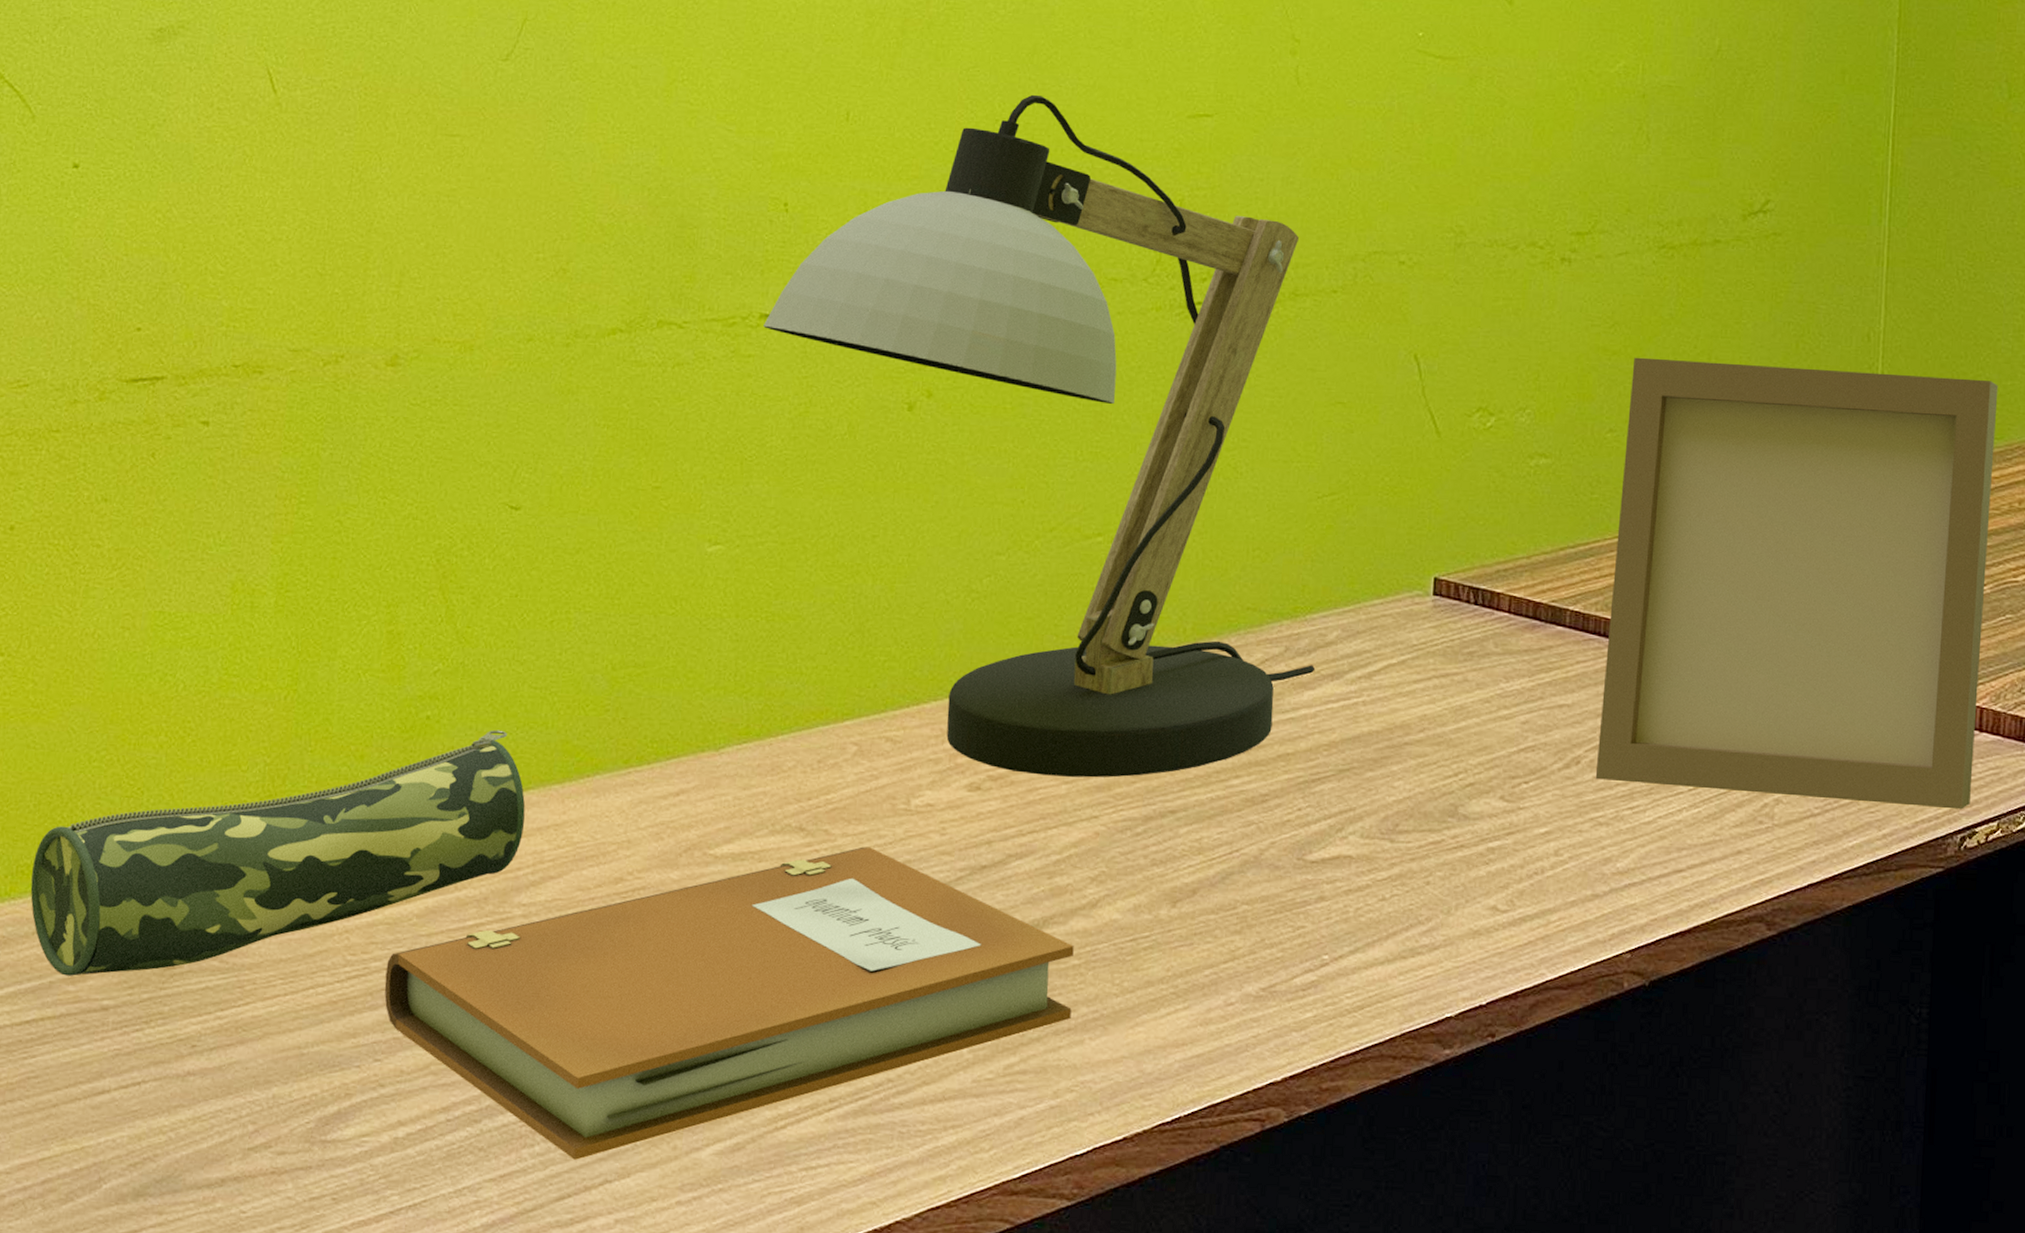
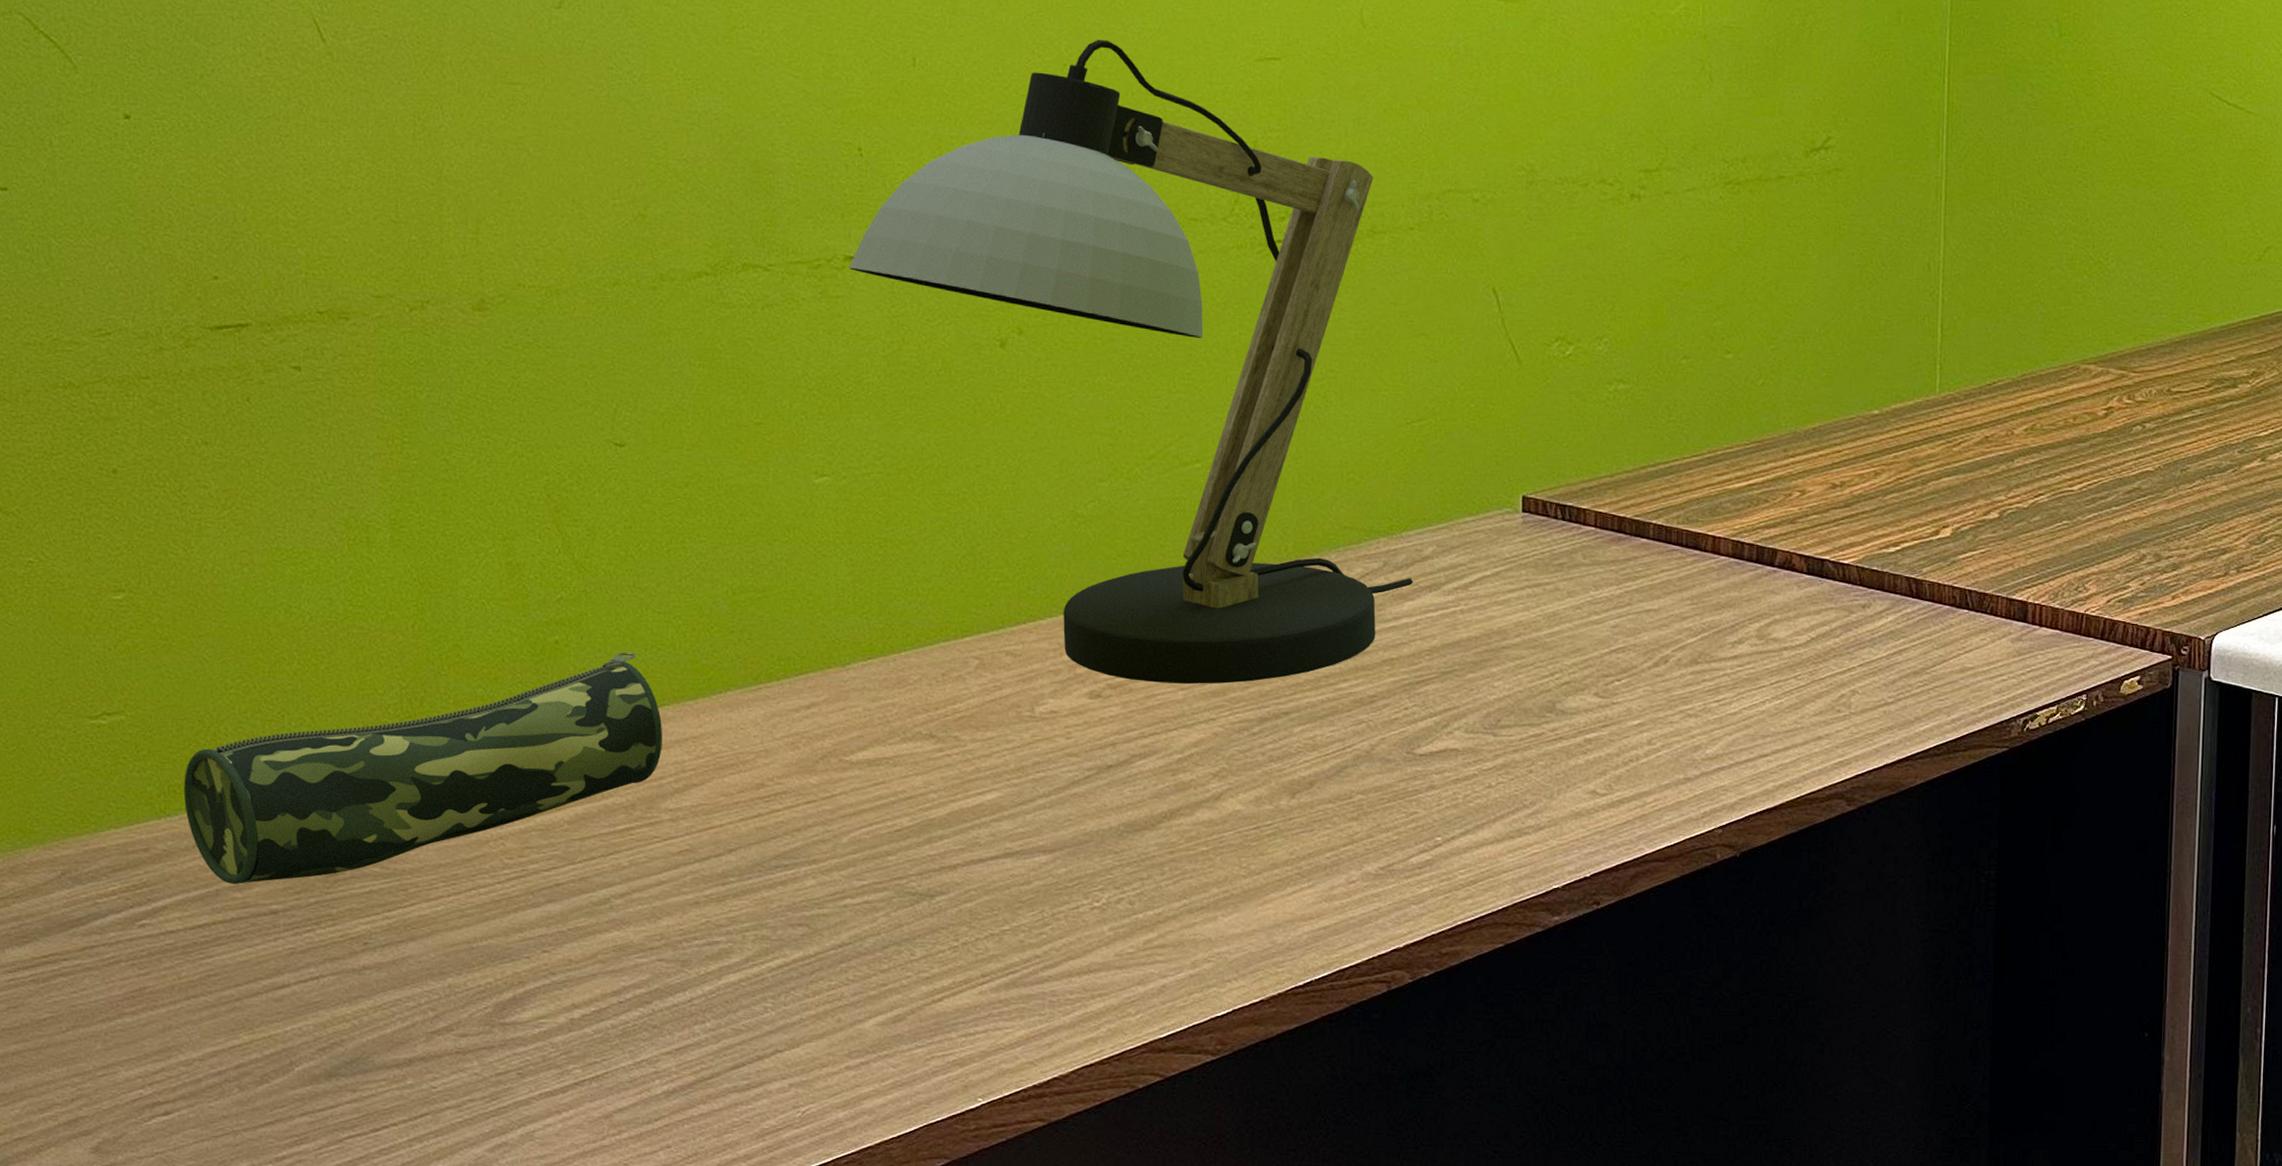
notebook: present [384,846,1074,1160] -> none [544,750,1203,1034]
photo frame: present [1595,357,1998,810] -> none [1683,288,2053,696]

